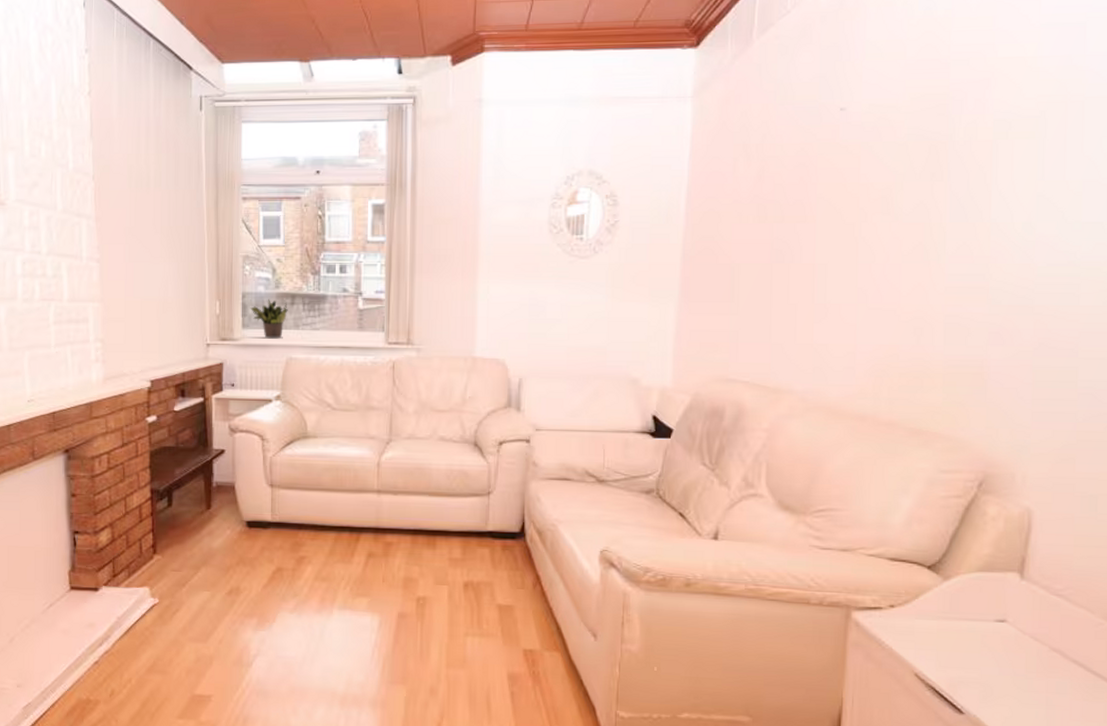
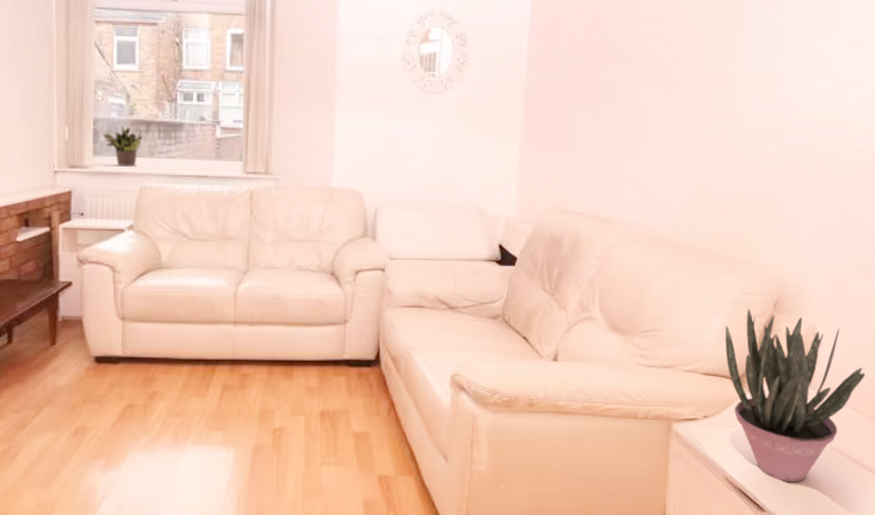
potted plant: none [916,487,1096,685] -> present [724,307,866,483]

